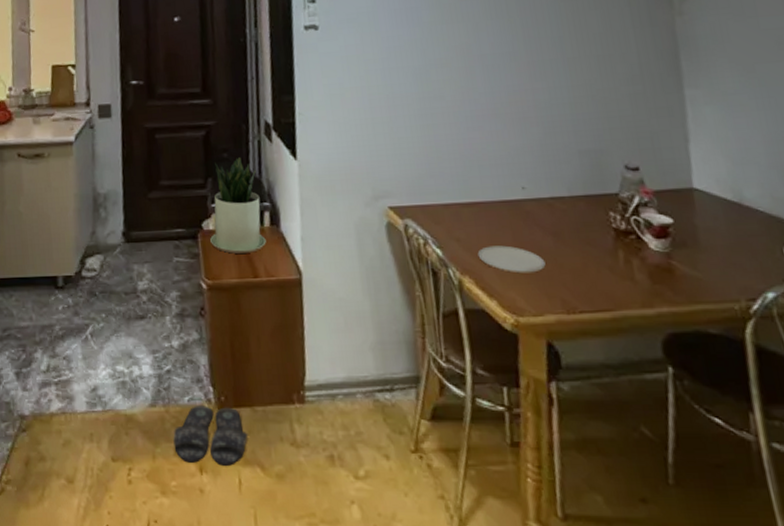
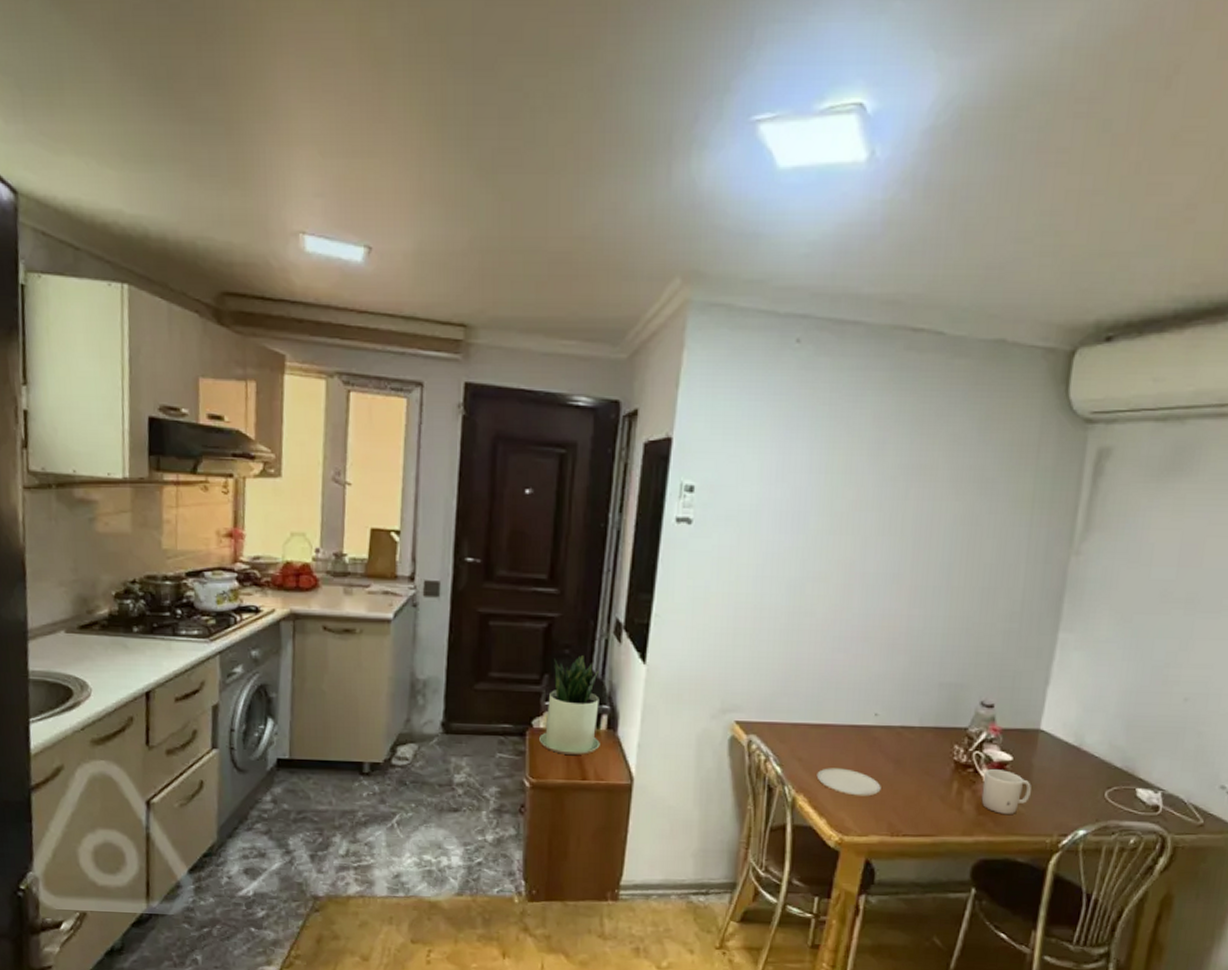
slippers: present [173,406,248,466] -> none [478,897,556,952]
mug: none [648,232,704,281] -> present [981,768,1032,814]

